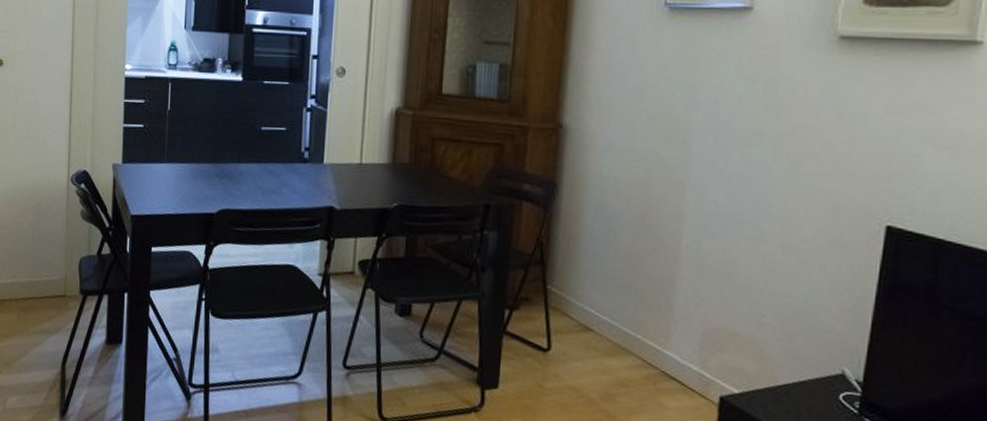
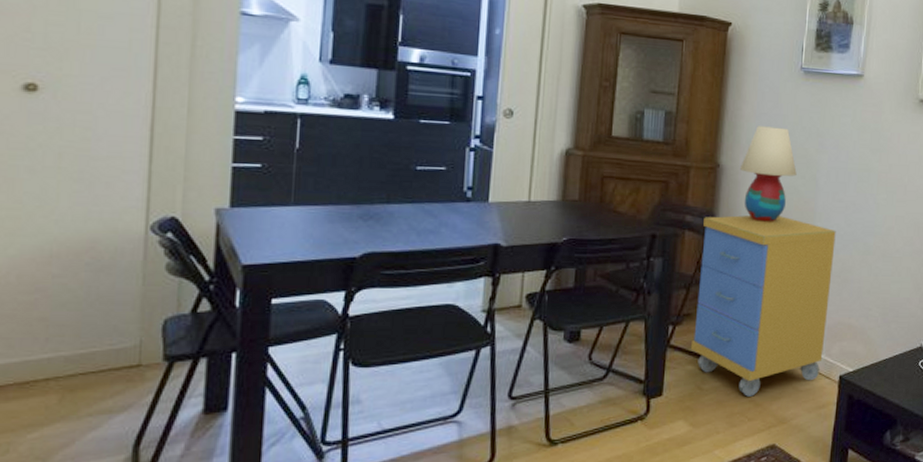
storage cabinet: none [529,186,714,406] -> present [690,215,836,397]
table lamp: none [586,78,660,196] -> present [739,126,797,222]

